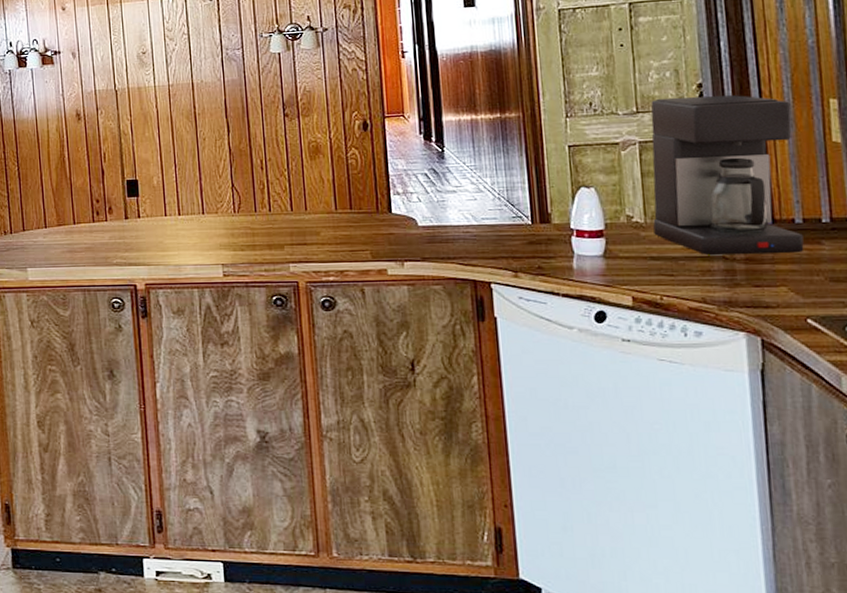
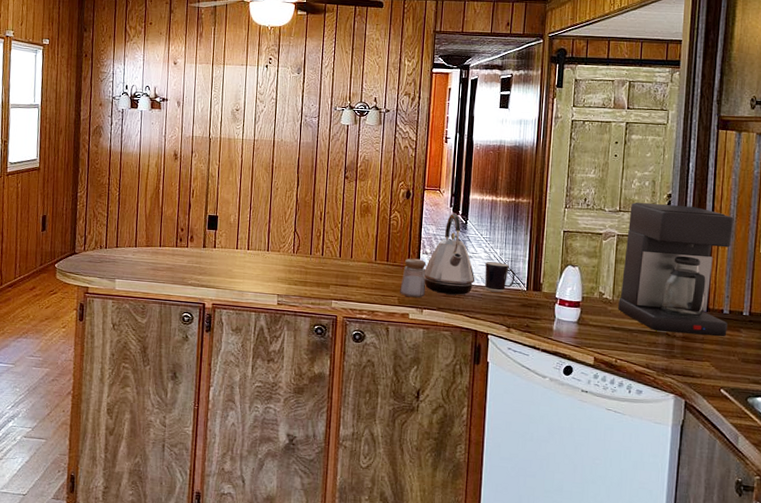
salt shaker: none [371,201,404,249] -> present [400,258,426,298]
kettle: none [399,142,465,240] -> present [424,214,475,295]
mug: none [474,193,515,231] -> present [484,261,516,293]

